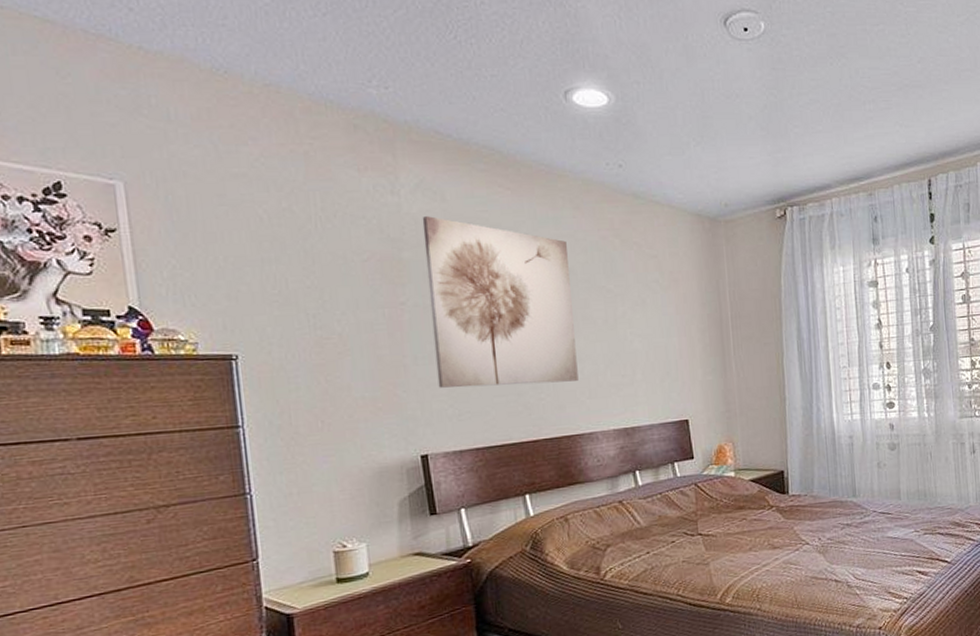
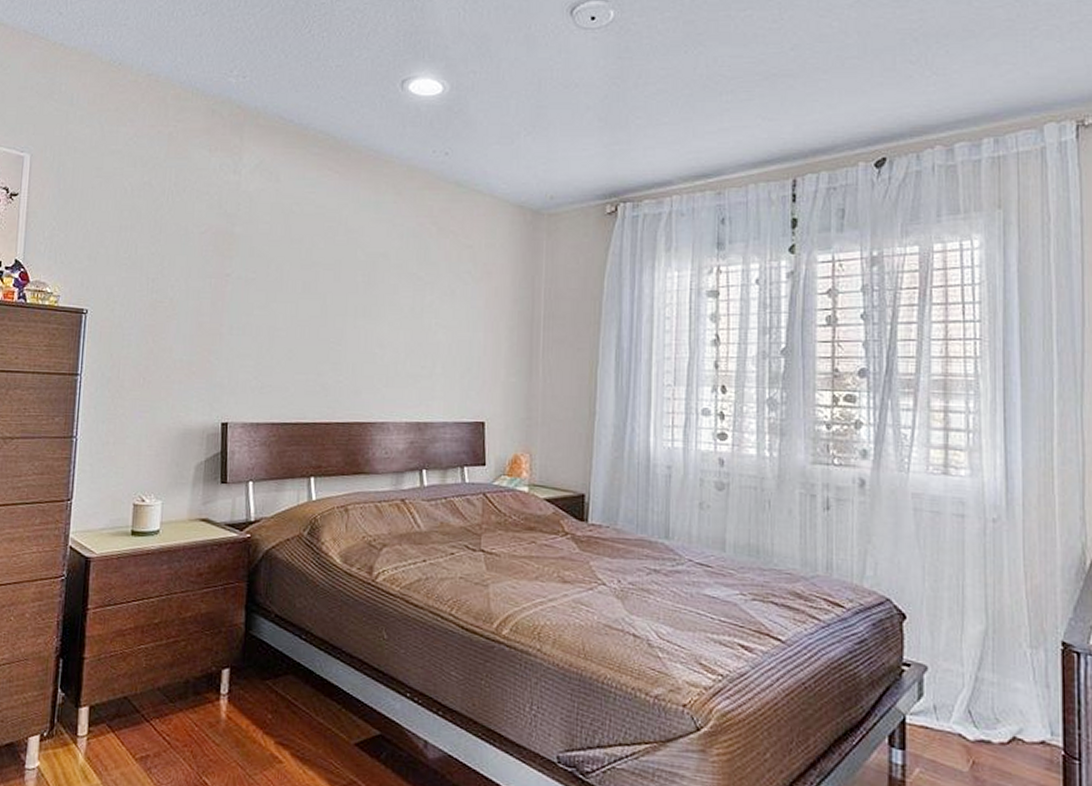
wall art: present [422,216,579,388] -> none [247,195,384,367]

